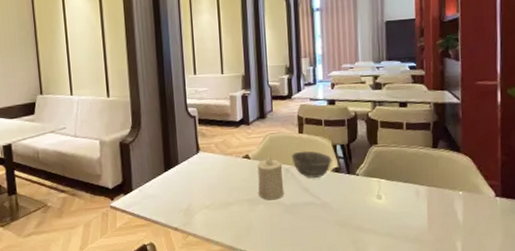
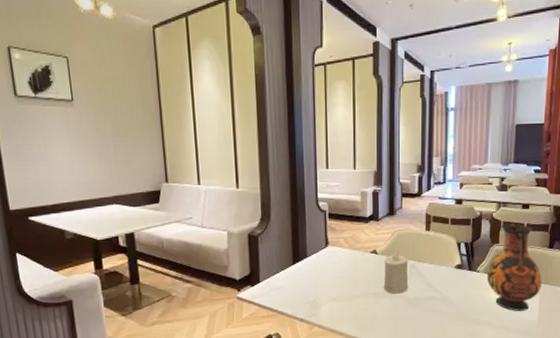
bowl: present [291,151,332,178] -> none [417,247,456,274]
vase: none [367,123,429,217] -> present [486,224,543,311]

